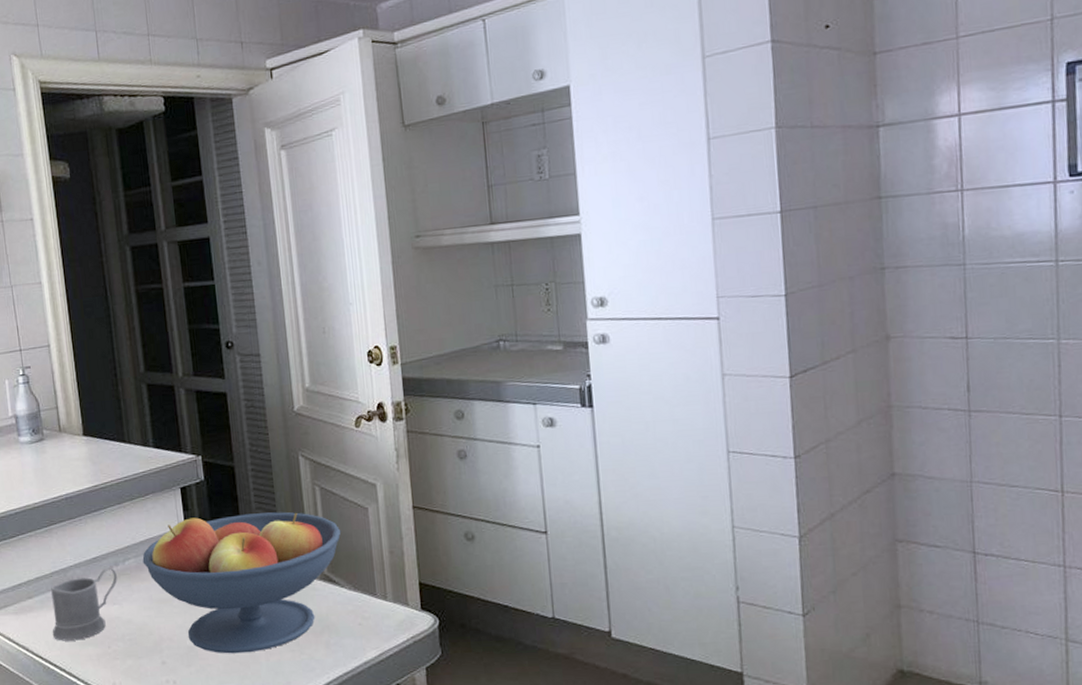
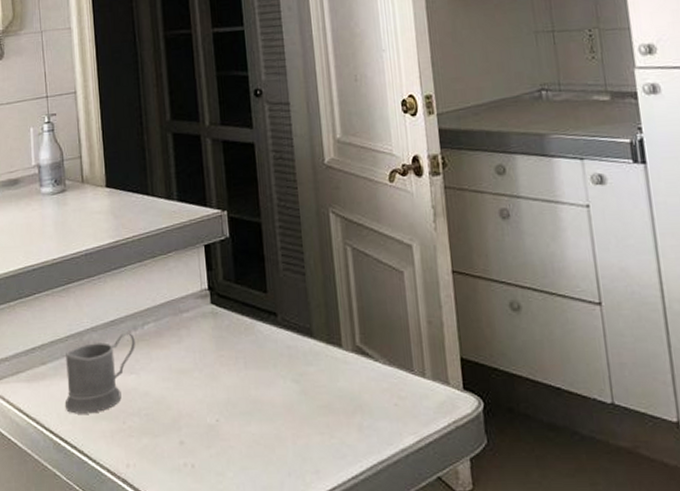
fruit bowl: present [142,512,341,654] -> none [162,274,375,435]

